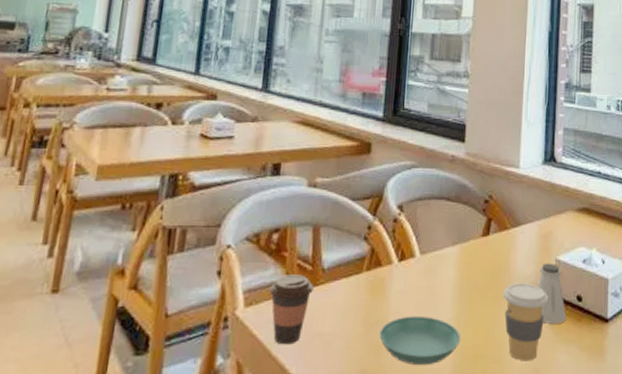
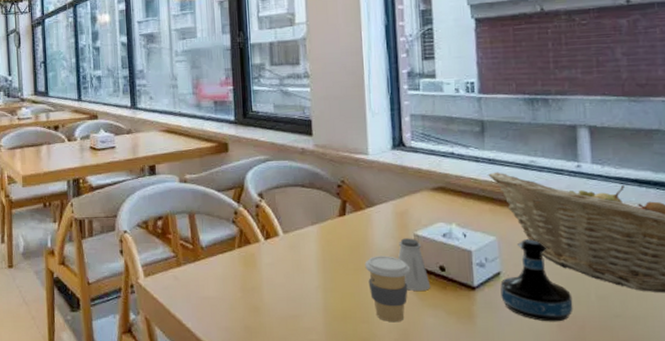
coffee cup: present [269,275,313,345] -> none [161,252,196,306]
saucer: present [379,315,461,366] -> none [256,283,330,324]

